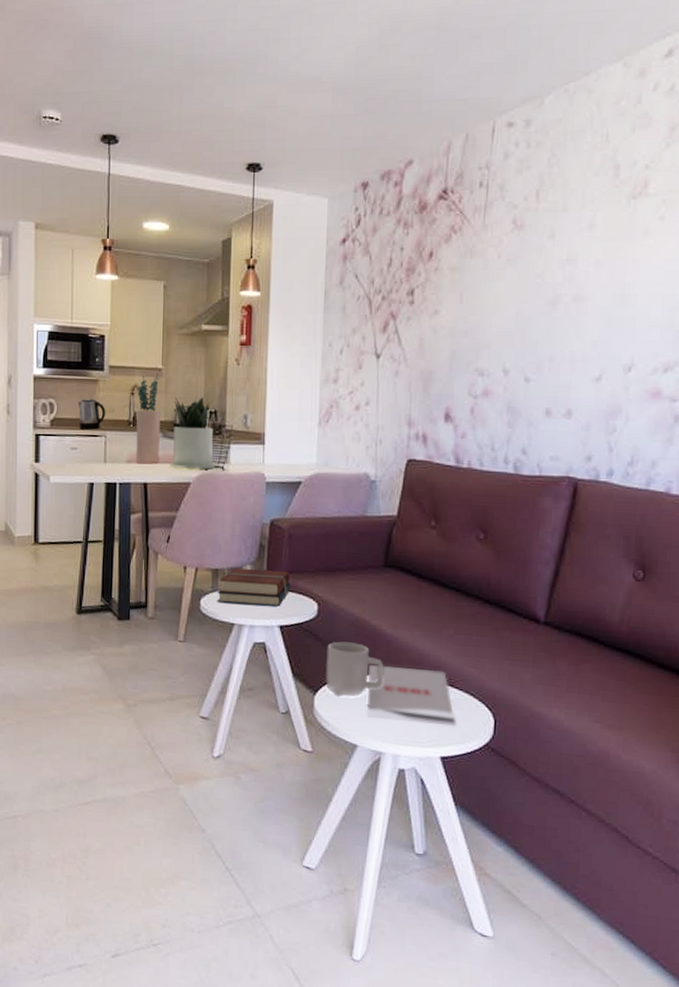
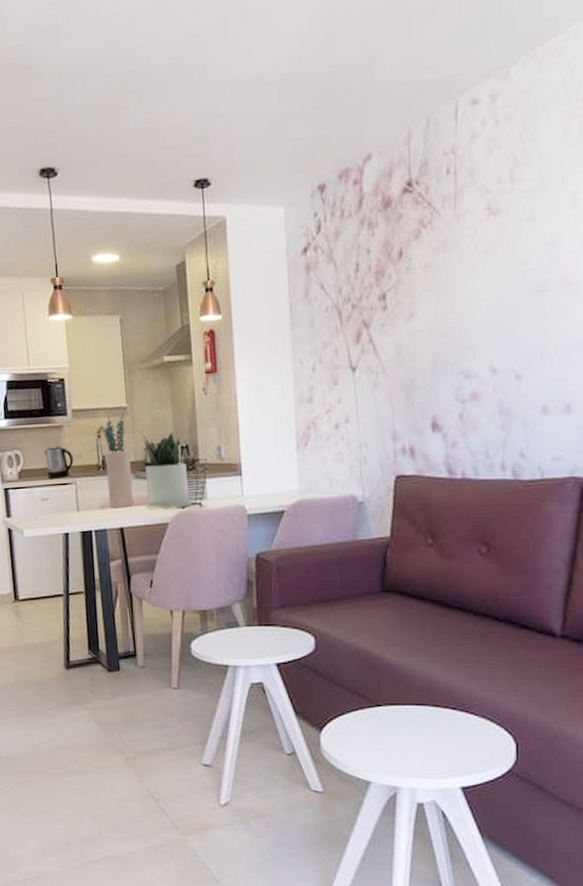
books: present [217,568,291,607] -> none [207,606,284,644]
mug: present [326,641,384,698] -> none [328,675,392,732]
magazine: present [366,664,458,727] -> none [375,695,476,755]

